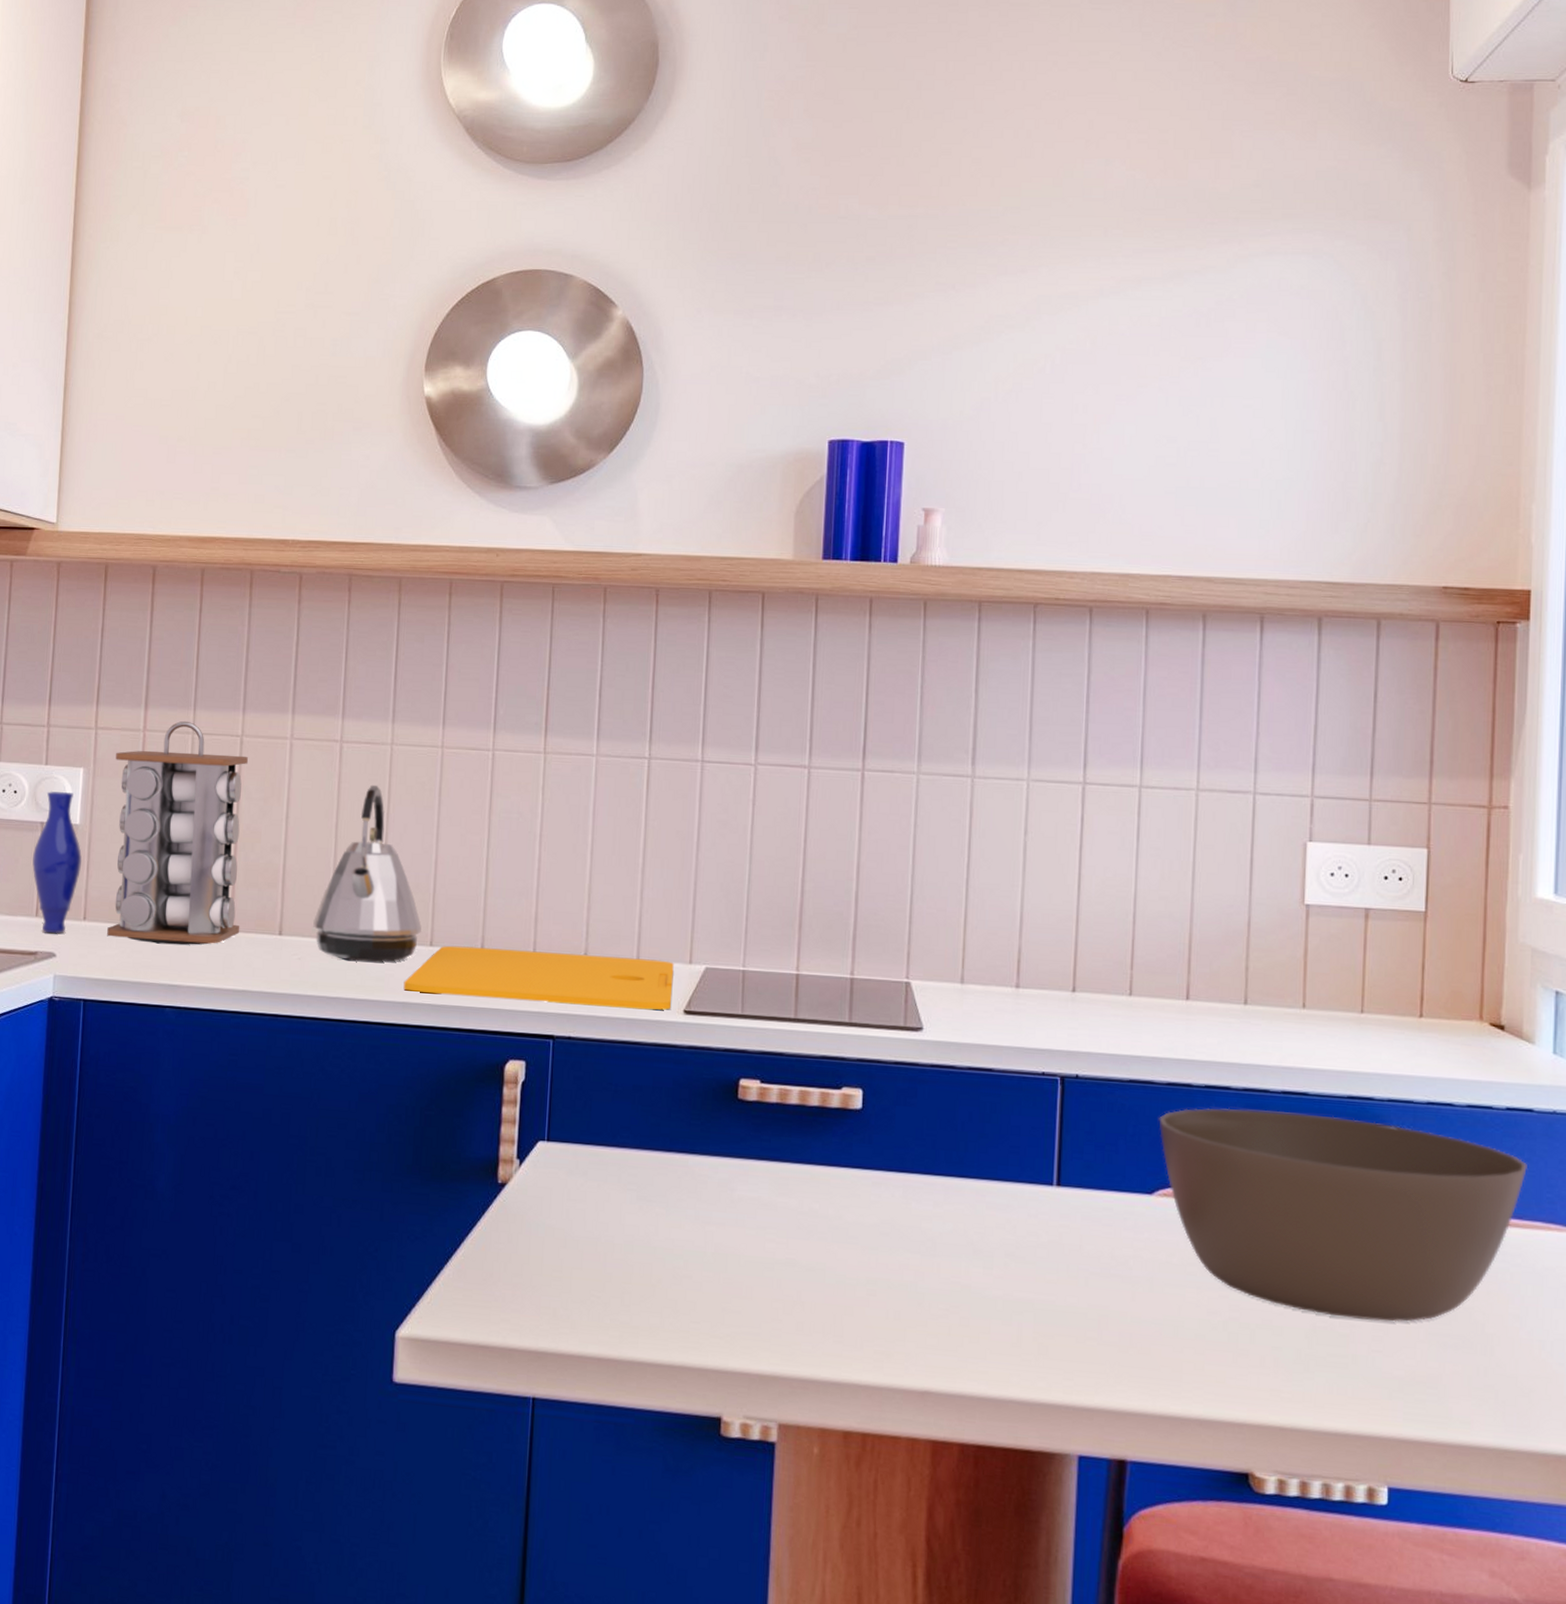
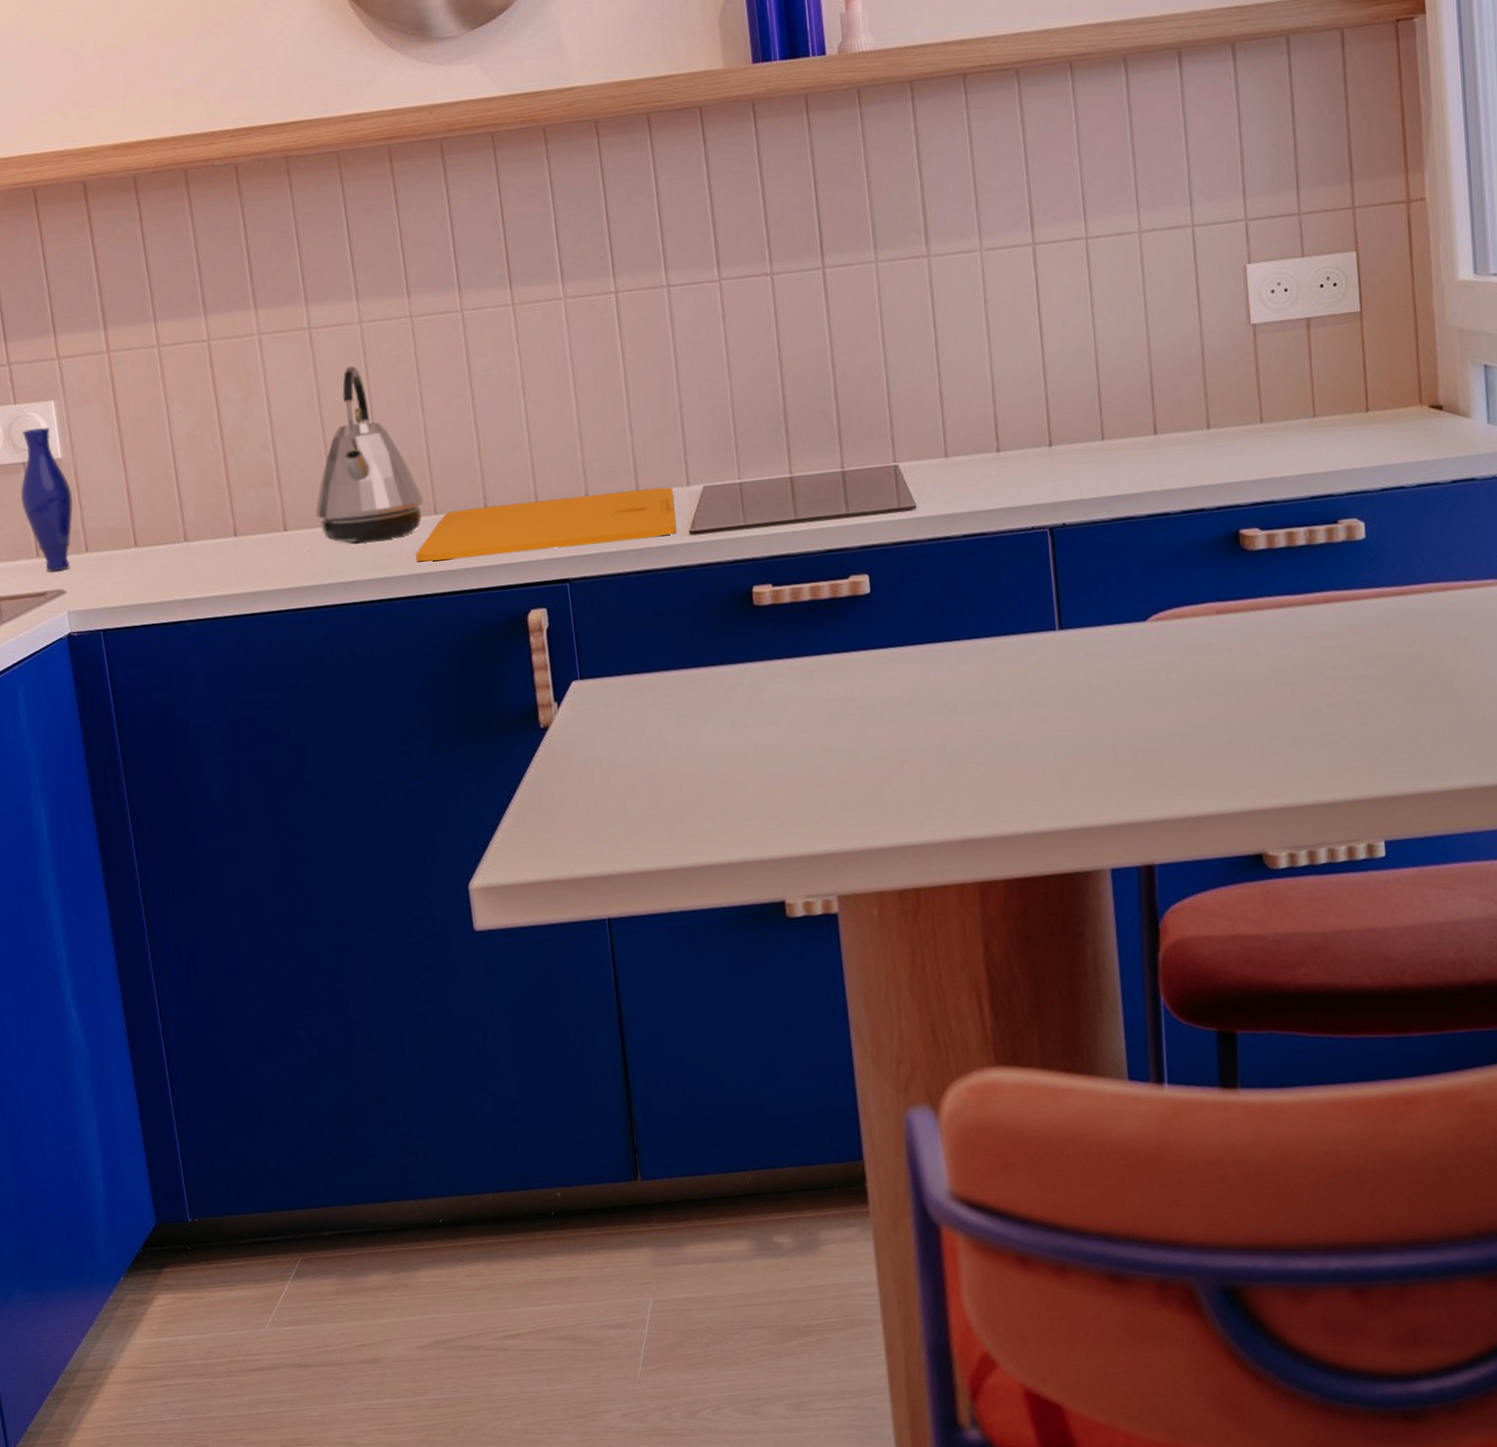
spice rack: present [107,720,249,945] -> none [84,335,245,564]
bowl: present [1159,1108,1527,1322] -> none [1143,515,1476,700]

